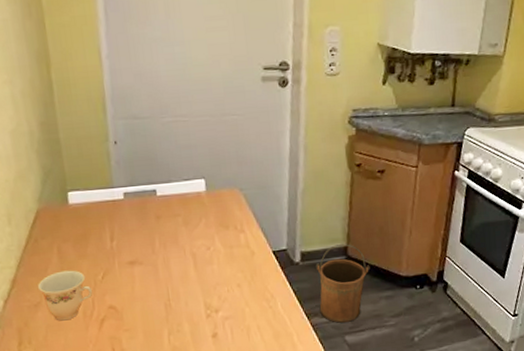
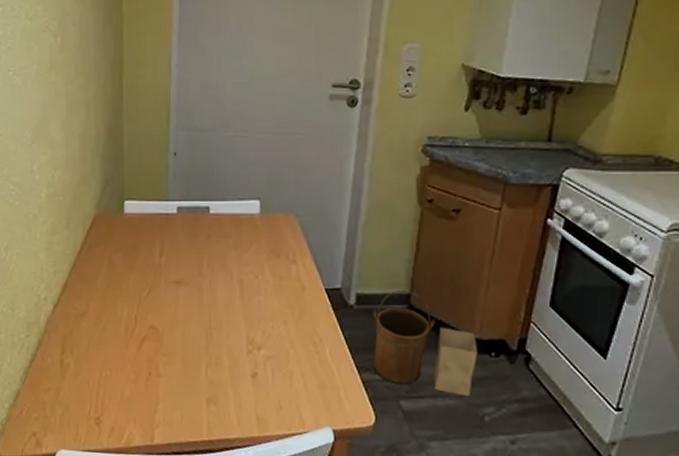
teacup: present [37,270,93,321] -> none [85,282,137,335]
paper bag: none [371,270,406,325] -> present [433,327,477,397]

